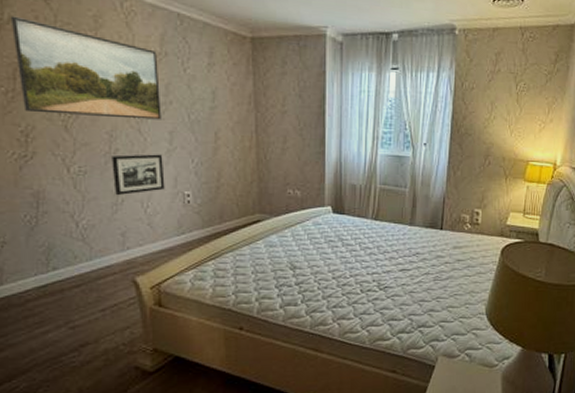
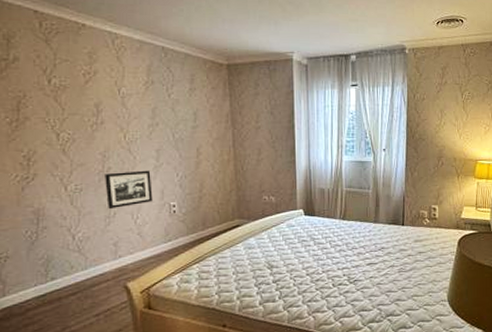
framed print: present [10,16,162,120] -> none [15,56,149,140]

